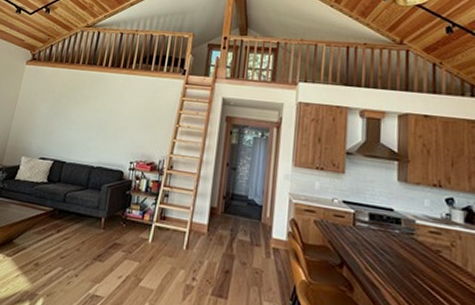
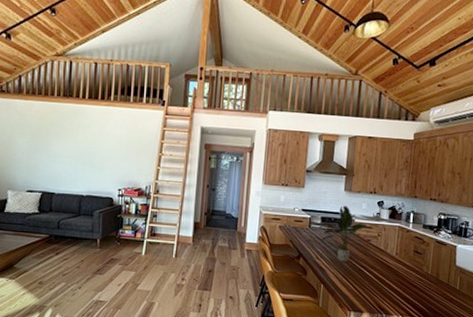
potted plant: none [371,199,434,280] -> present [321,205,367,262]

